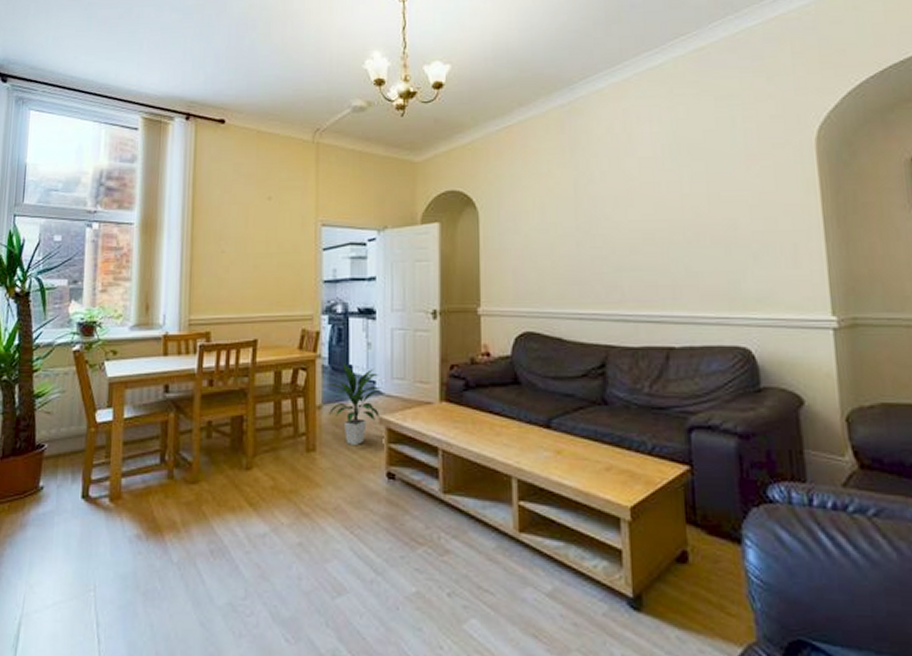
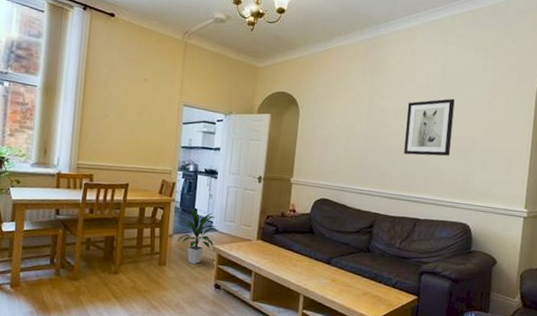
wall art: none [629,169,704,255] -> present [404,98,455,156]

